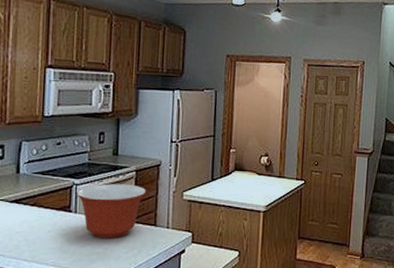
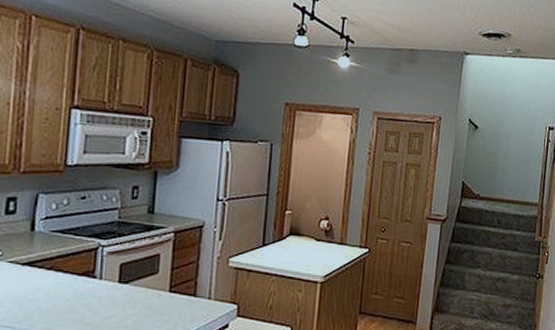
mixing bowl: present [77,184,147,238] -> none [103,246,187,310]

